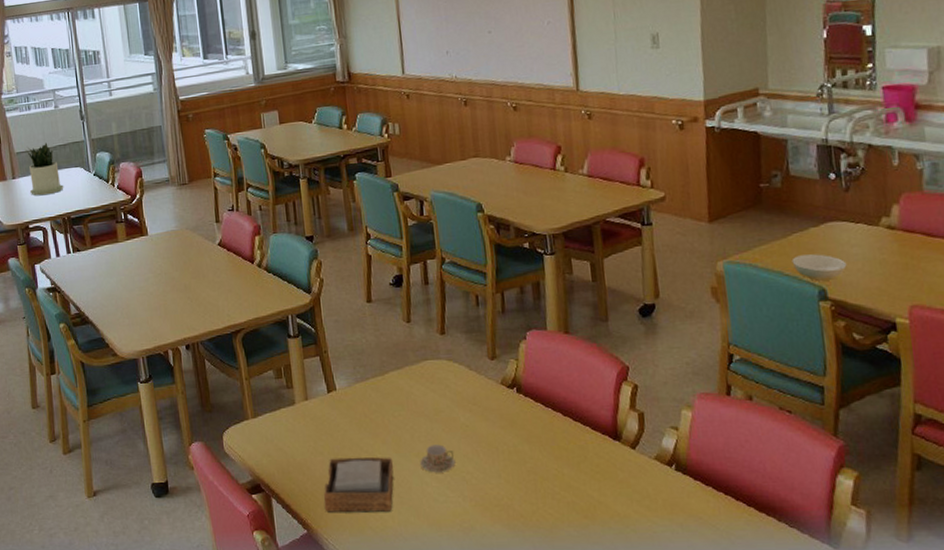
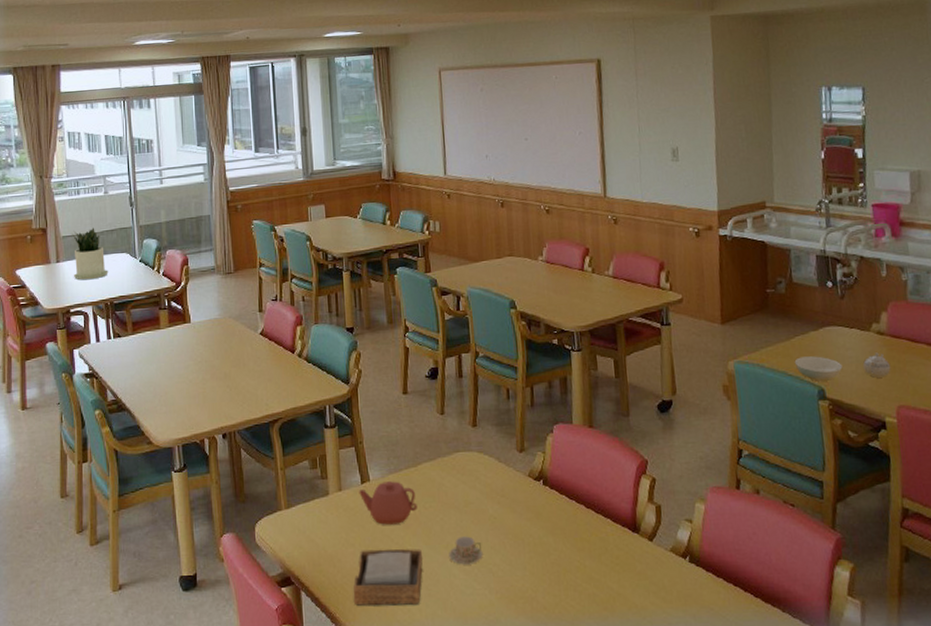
teapot: none [325,390,386,434] -> present [359,481,417,525]
teapot: none [869,248,903,276] -> present [862,352,891,378]

